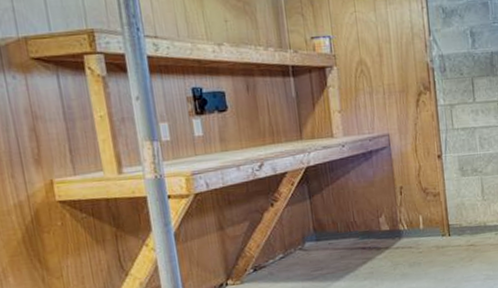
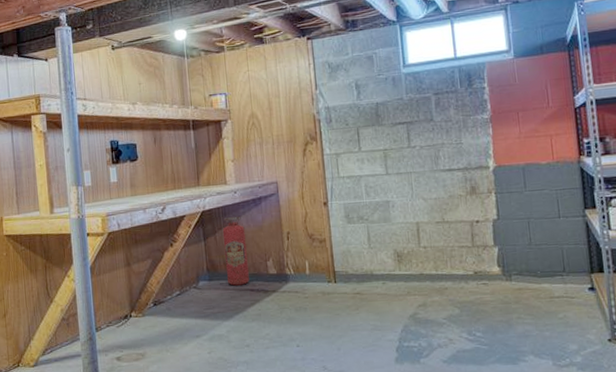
fire extinguisher: none [329,172,361,245] -> present [222,217,249,286]

